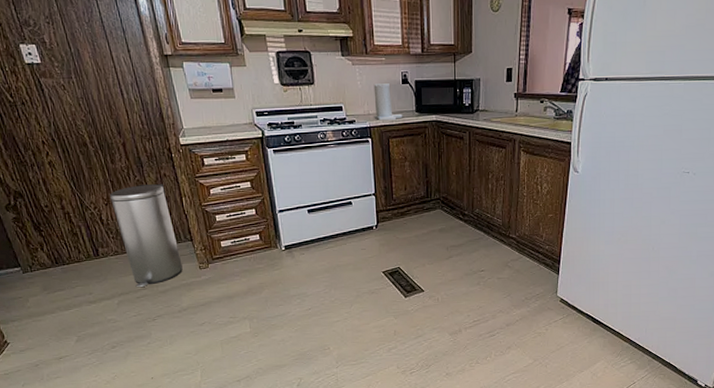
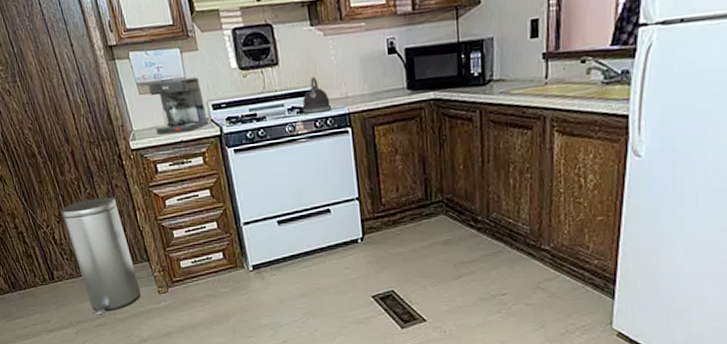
coffee maker: none [199,88,251,133] -> present [147,77,208,135]
kettle: none [332,96,356,126] -> present [302,77,331,115]
paper towel: present [373,83,403,121] -> none [351,55,391,104]

